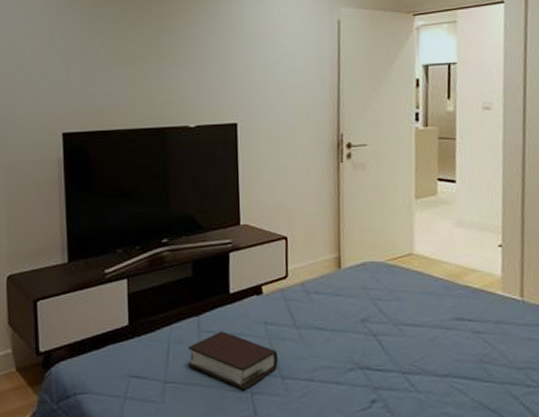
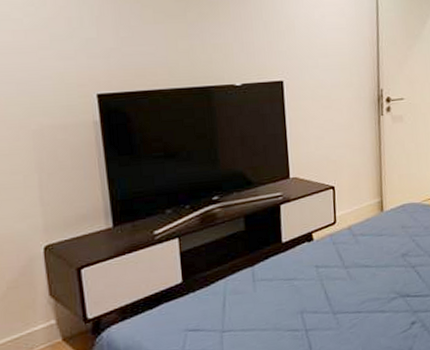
bible: present [187,331,278,390] -> none [243,278,330,329]

